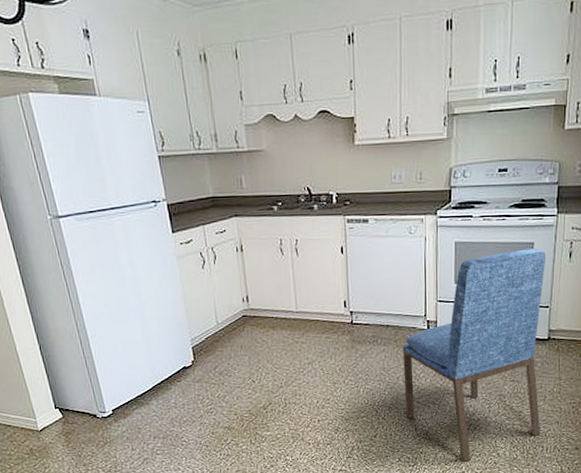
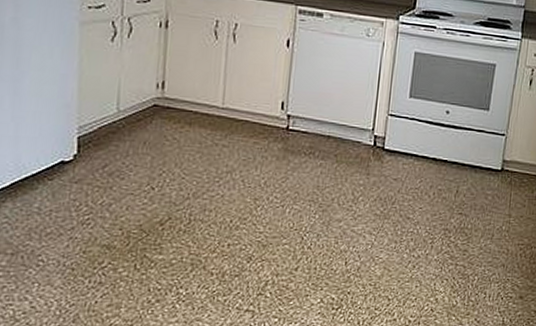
dining chair: present [403,248,547,462] -> none [336,70,507,307]

